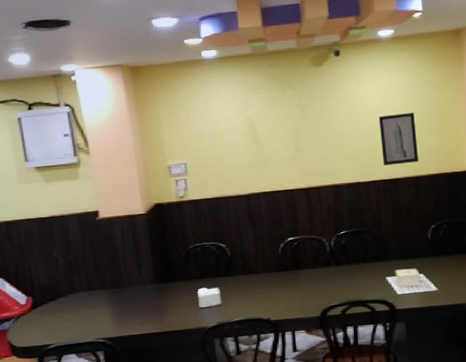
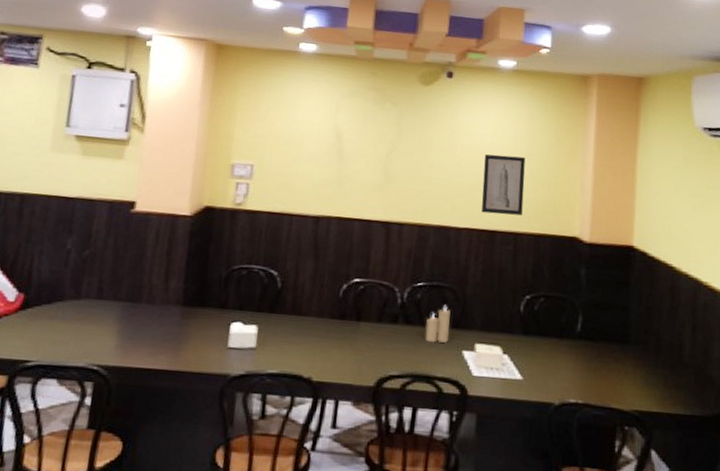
candle: none [353,245,374,276] -> present [425,305,451,344]

